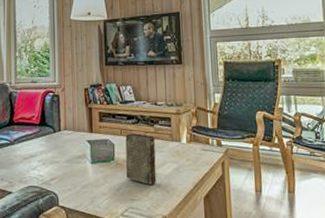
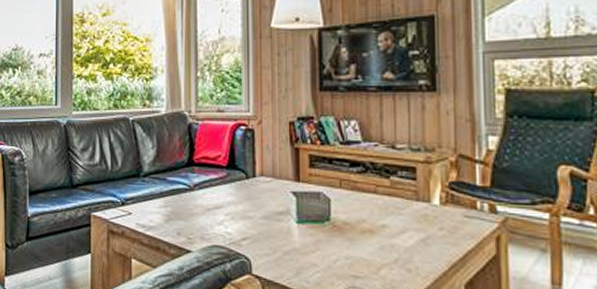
book: present [125,133,157,185] -> none [346,186,392,259]

